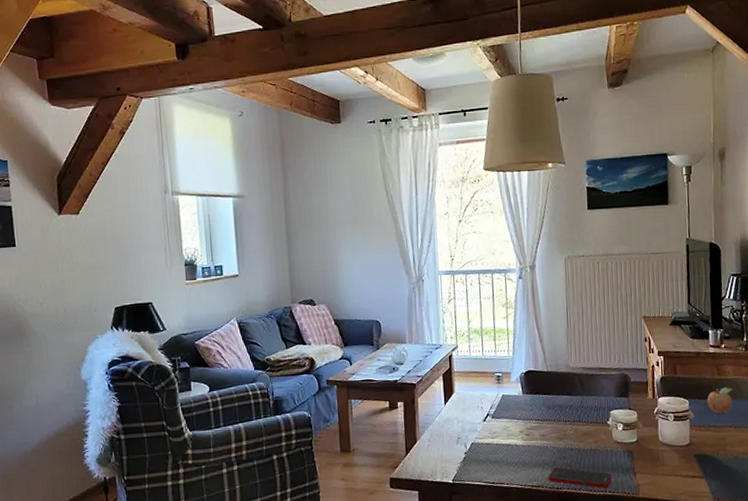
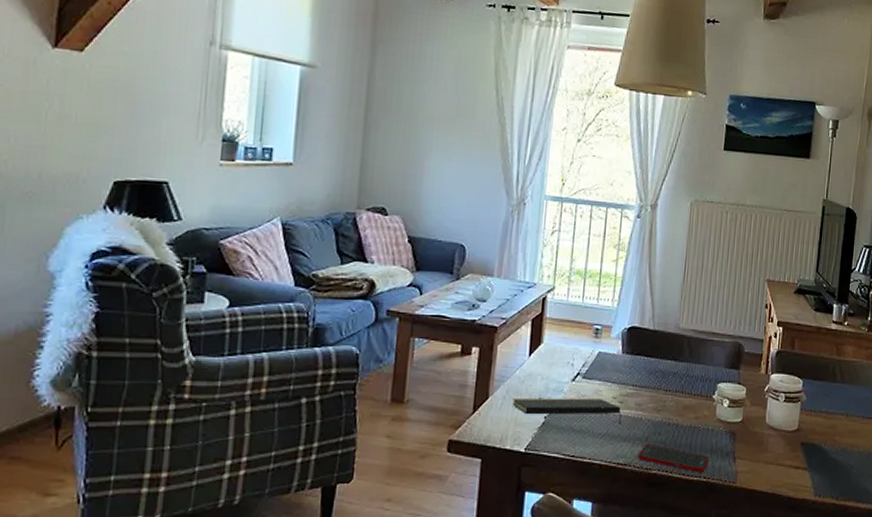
notepad: none [437,433,530,453] -> present [512,397,622,424]
fruit: present [707,387,733,415] -> none [822,369,850,400]

